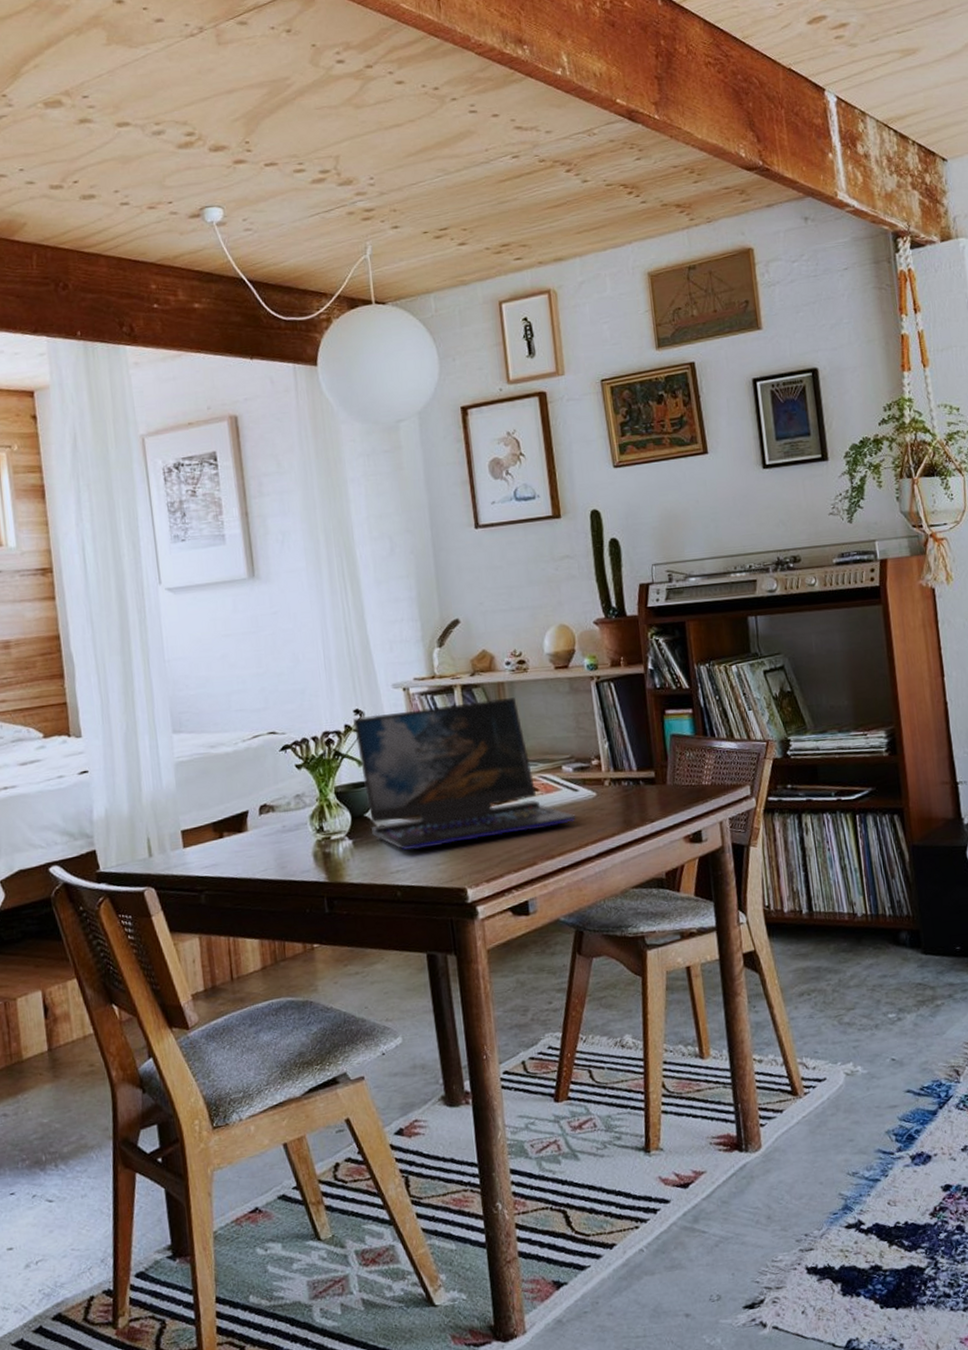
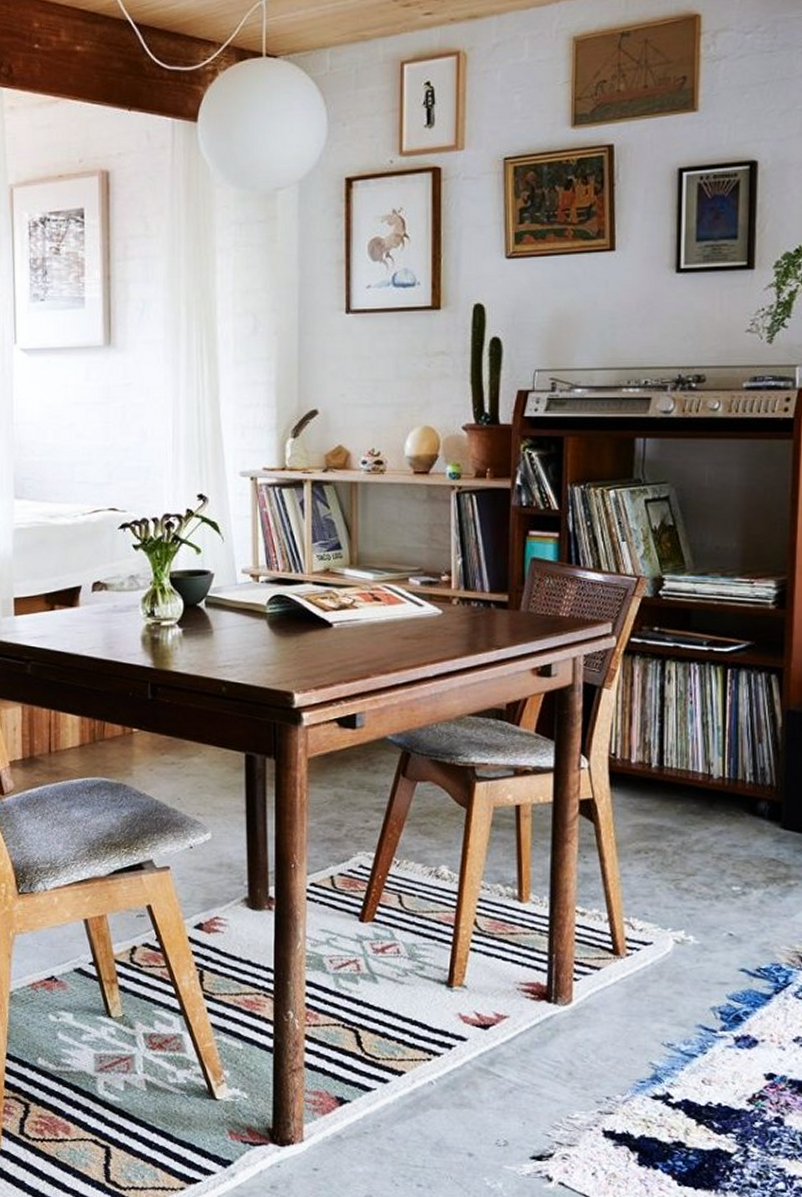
laptop: present [353,697,577,851] -> none [196,498,419,648]

